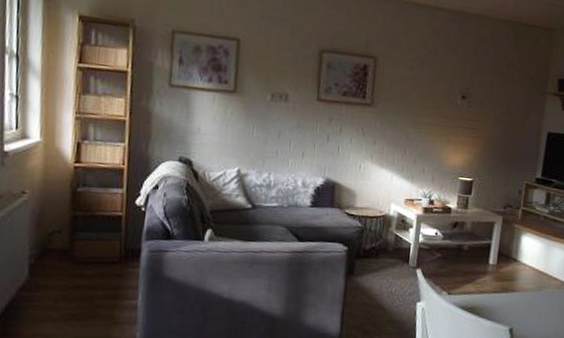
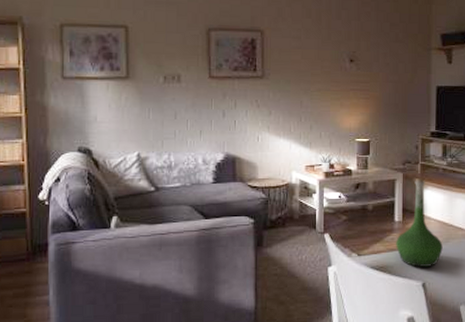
vase: none [487,223,535,313] -> present [396,178,443,267]

